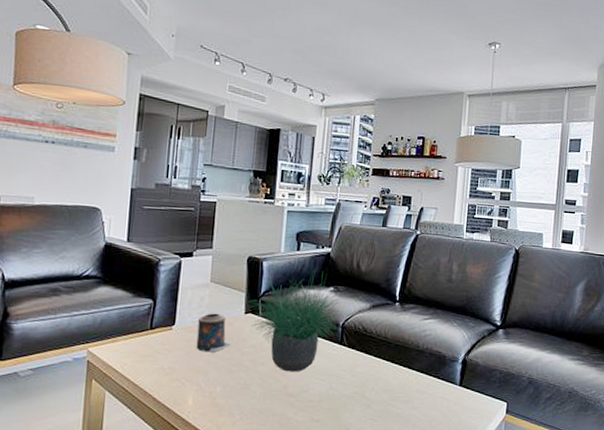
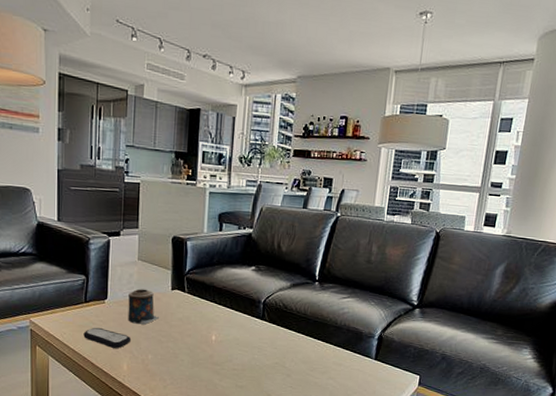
remote control: none [146,356,198,380] -> present [83,327,131,348]
potted plant: present [244,270,340,372] -> none [171,250,262,344]

